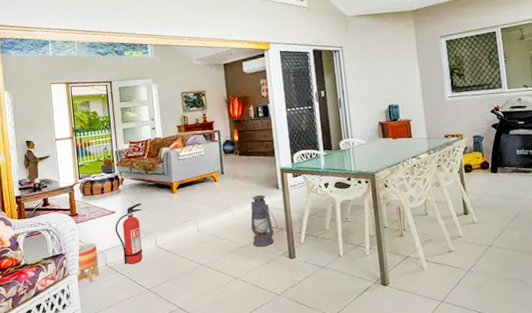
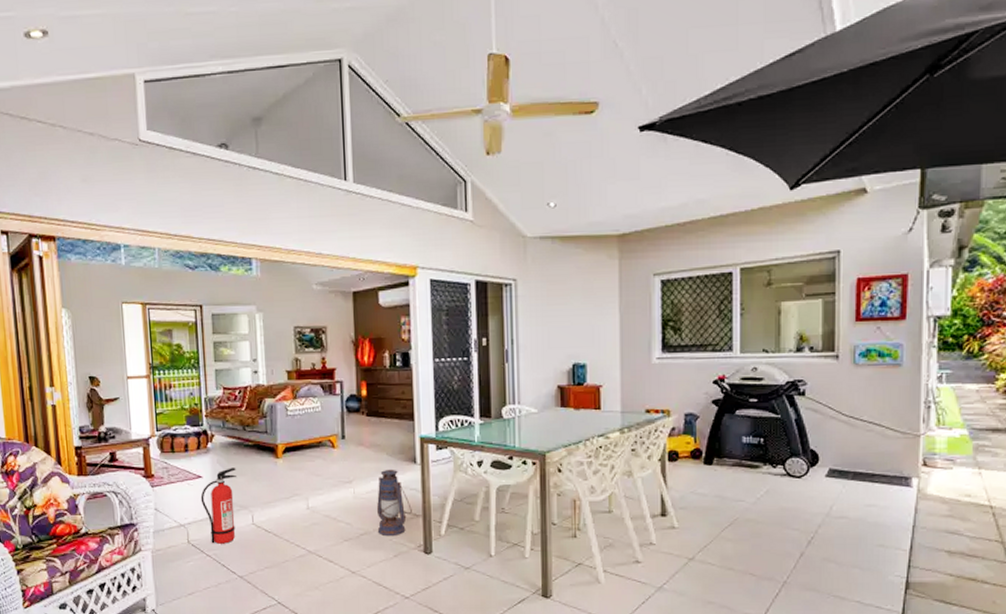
planter: present [77,242,99,283] -> none [151,513,179,563]

